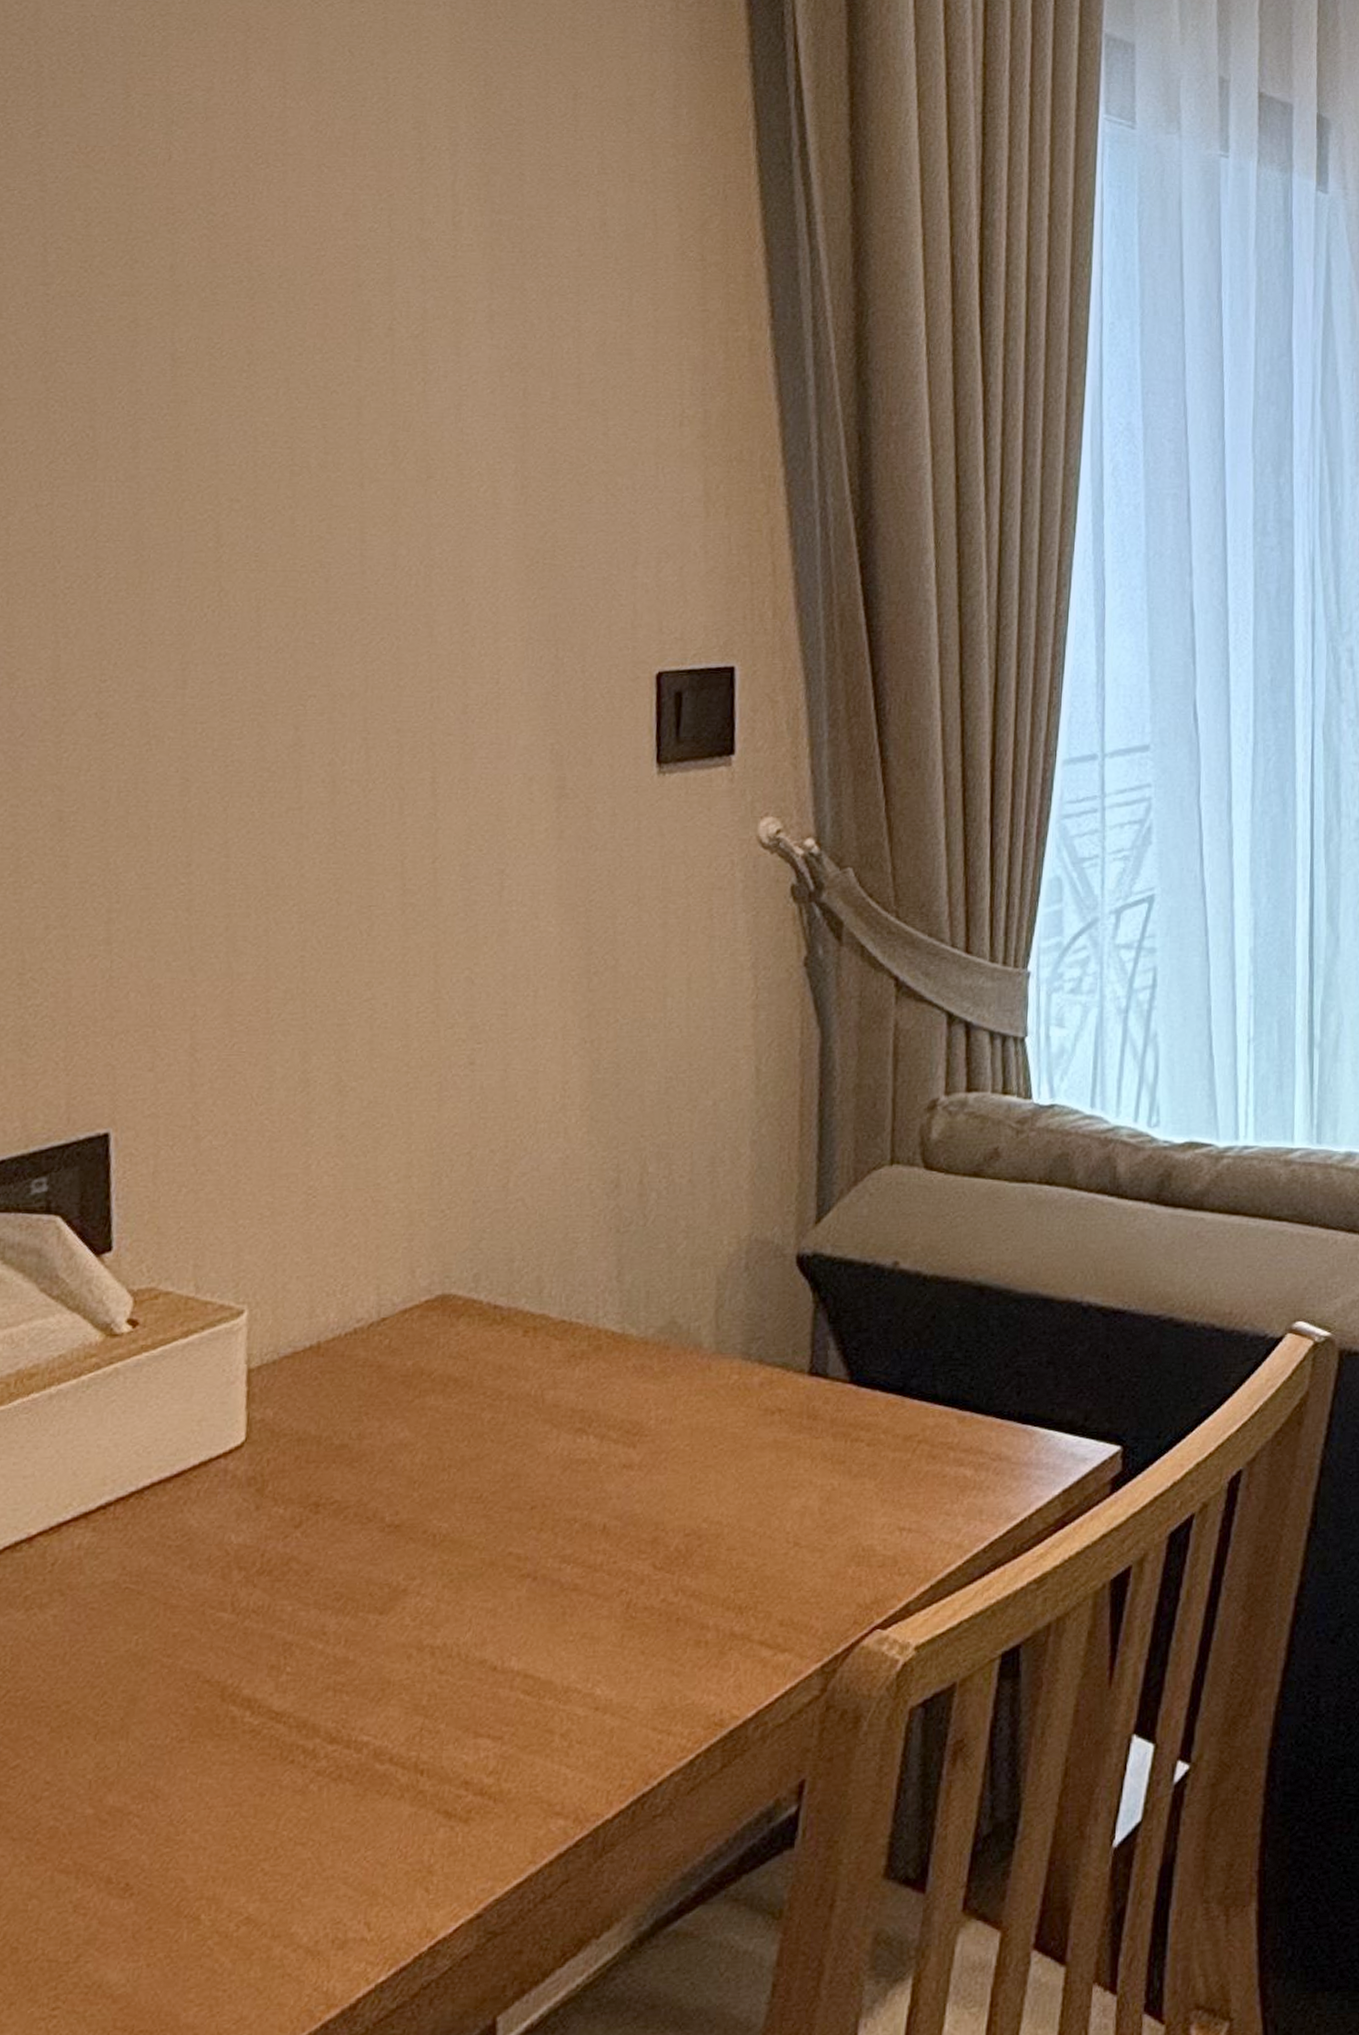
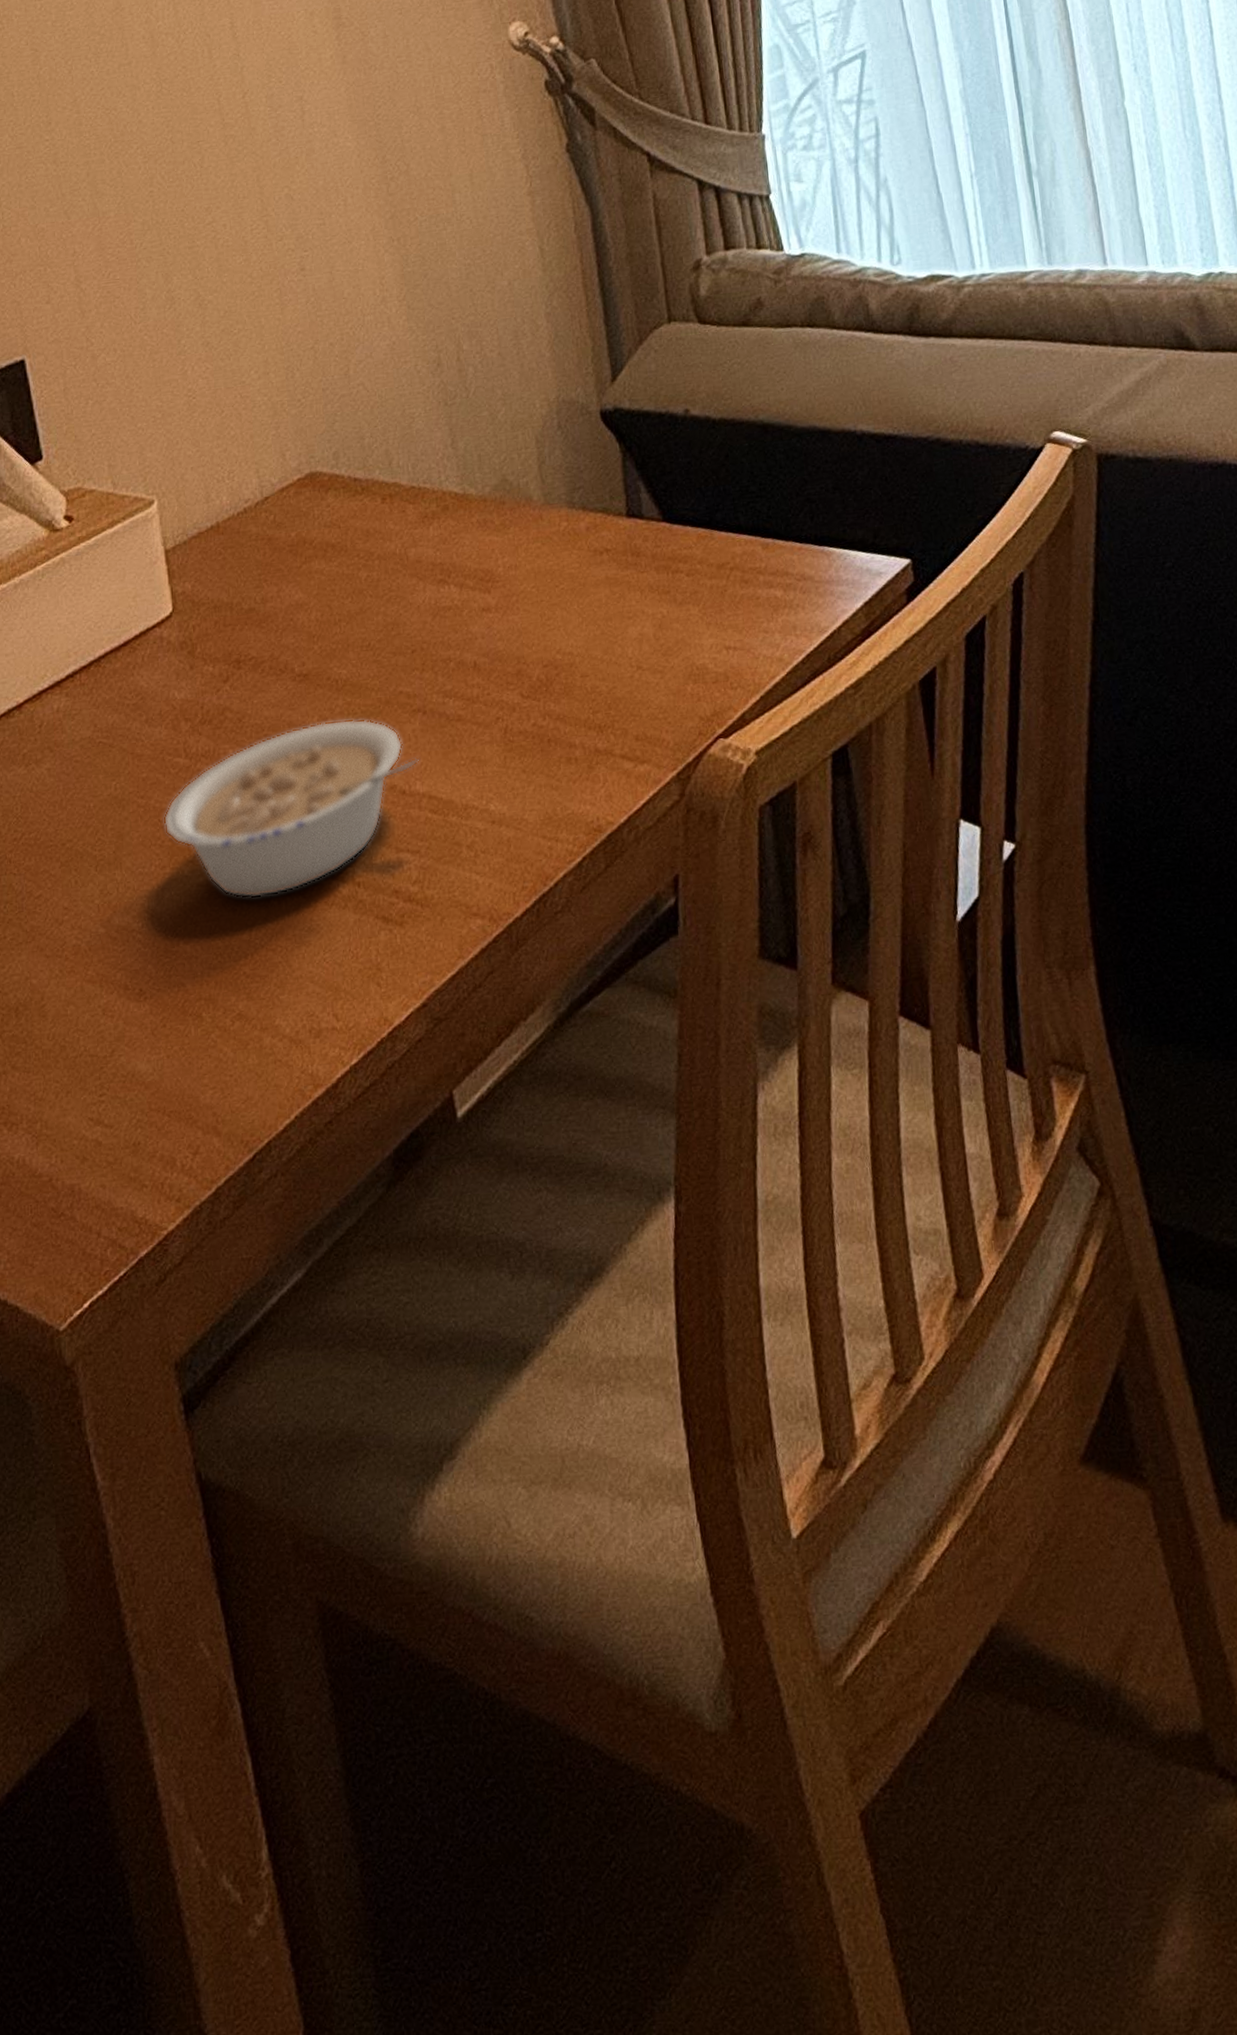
legume: none [190,1580,521,1783] -> present [163,718,420,899]

